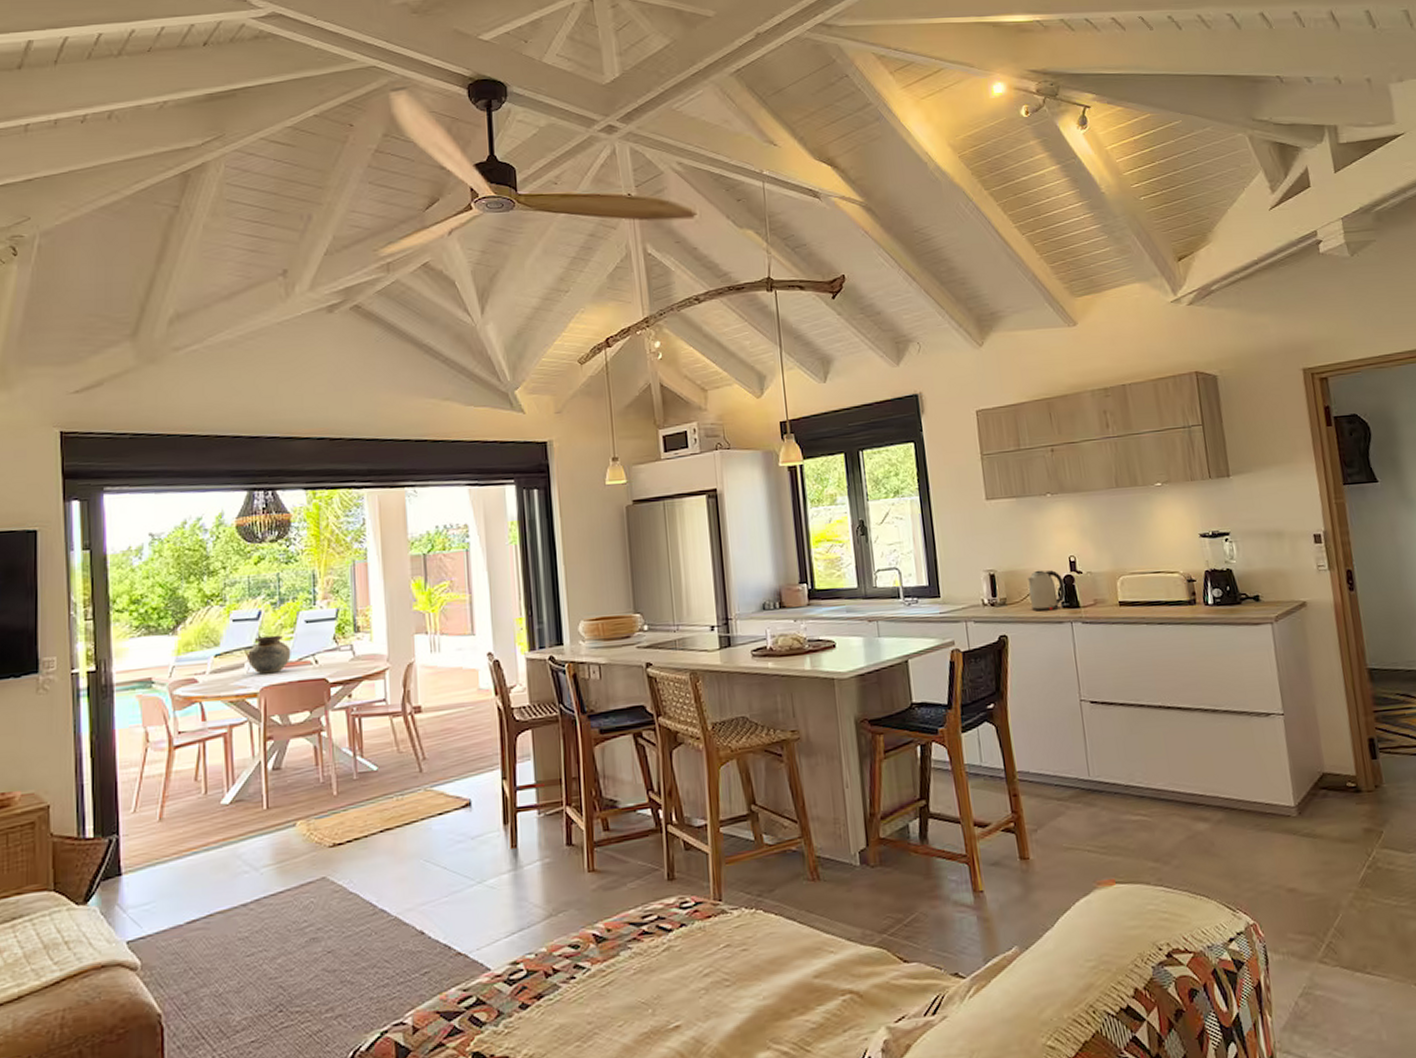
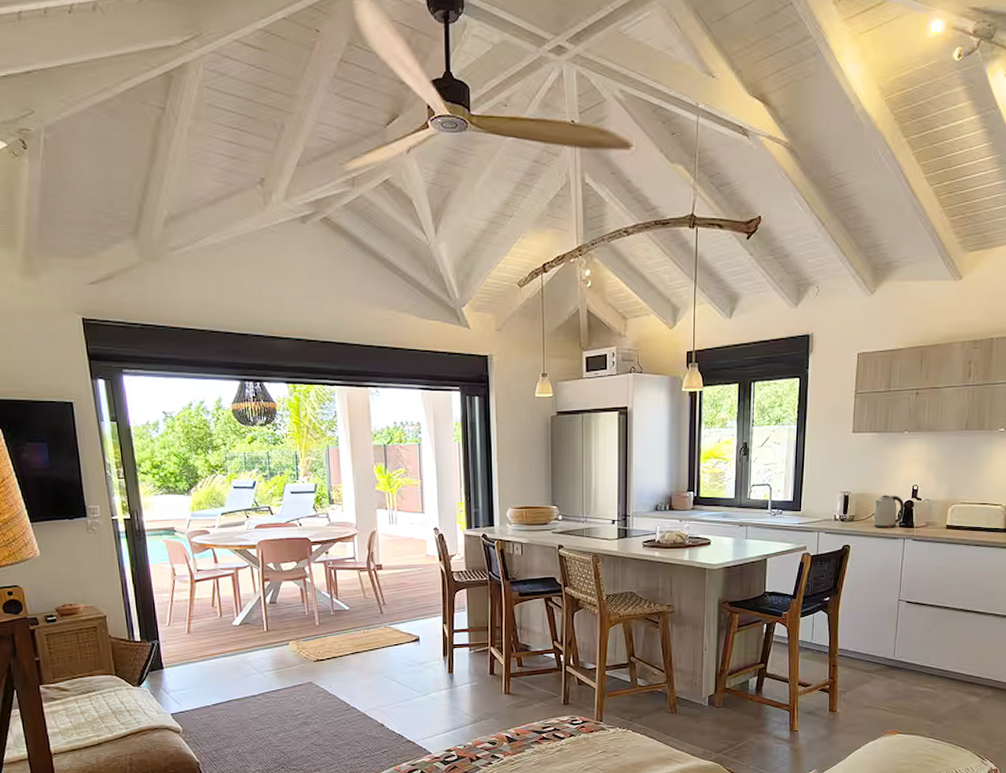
vase: present [248,635,291,675] -> none [247,501,281,531]

